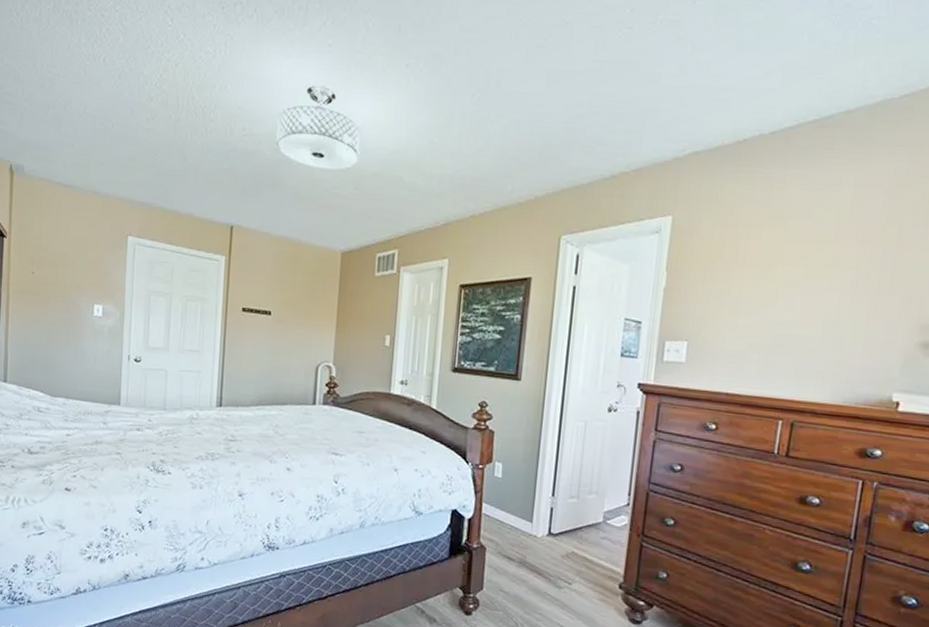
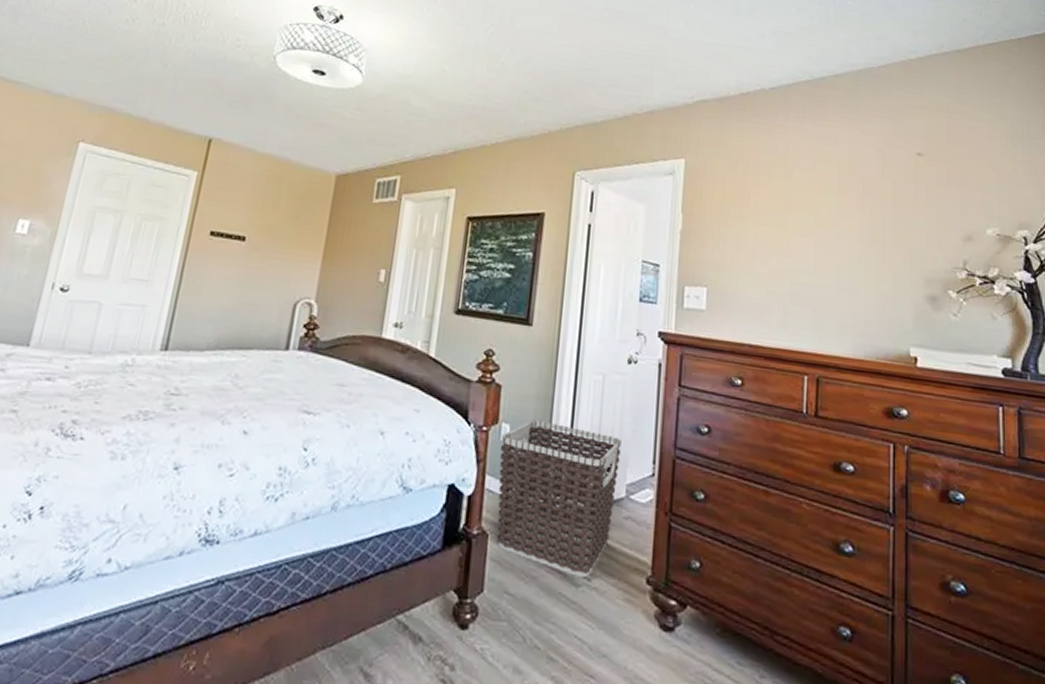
clothes hamper: none [492,459,600,582] -> present [496,420,621,577]

